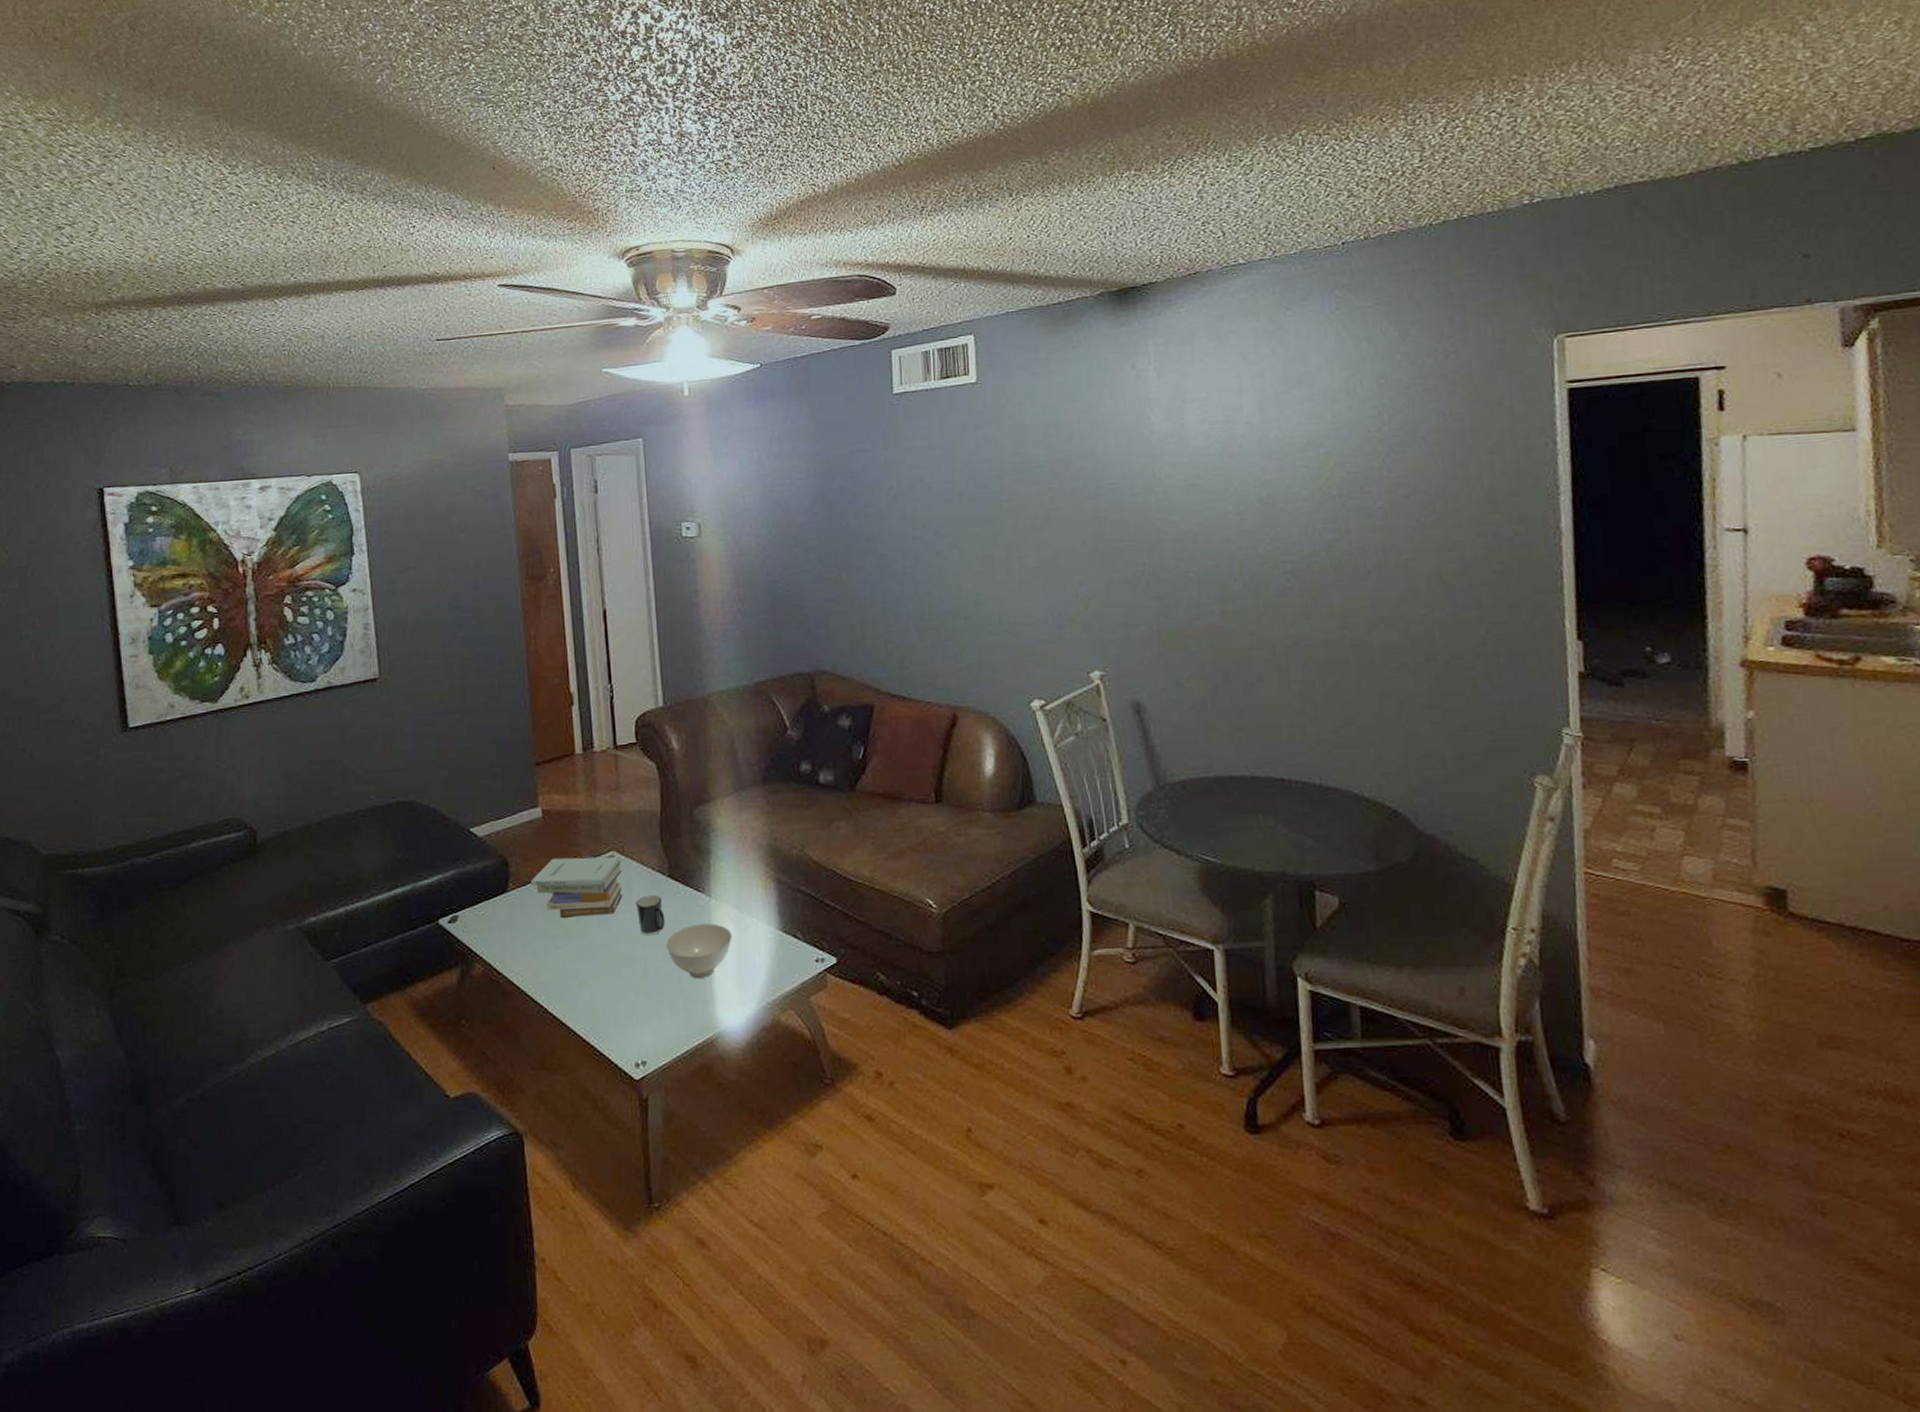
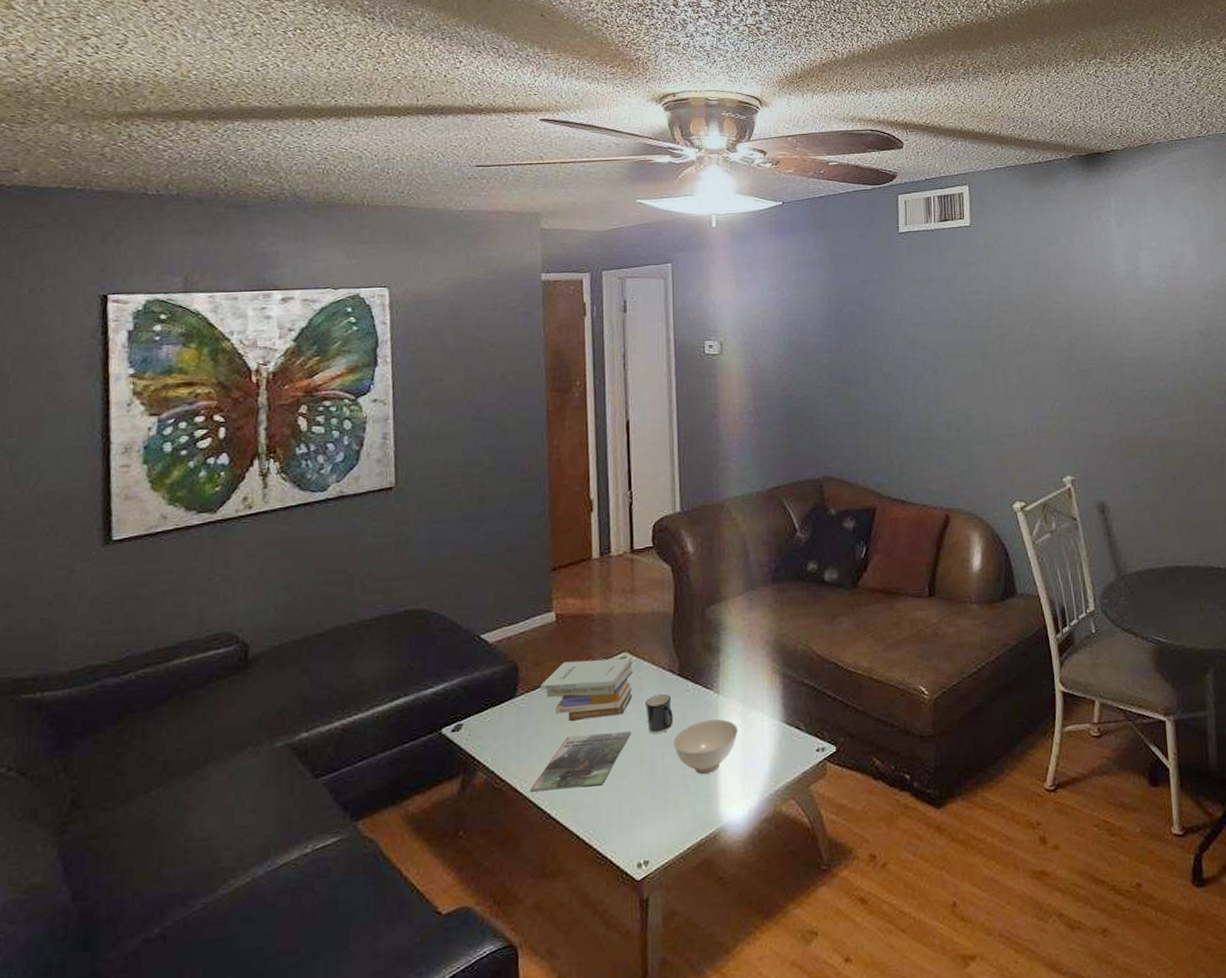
magazine: none [526,931,624,986] -> present [530,731,632,792]

